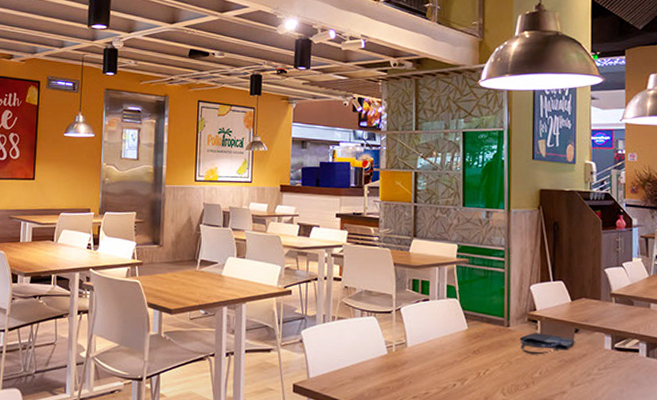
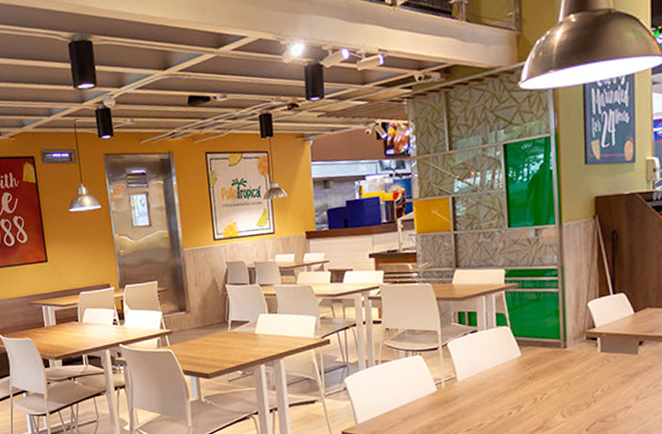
shopping bag: present [519,332,575,355] -> none [578,350,640,373]

